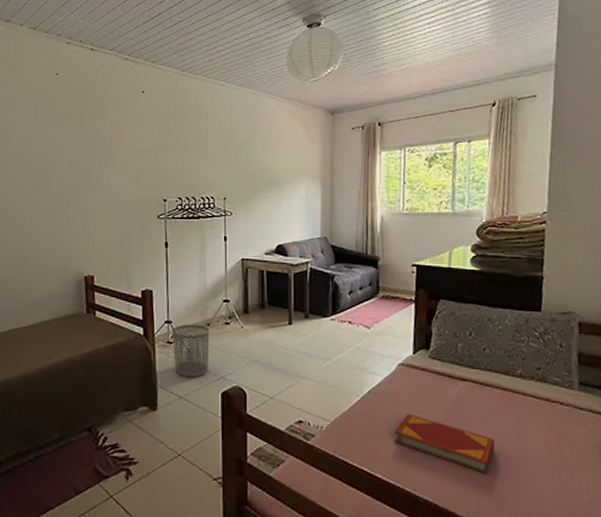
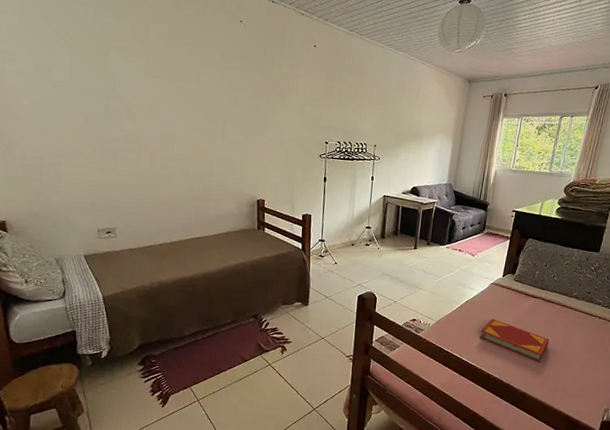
waste bin: present [172,324,209,378] -> none [324,243,353,284]

